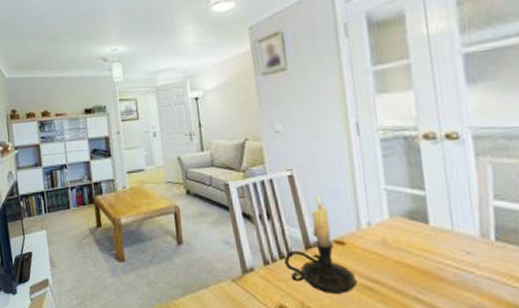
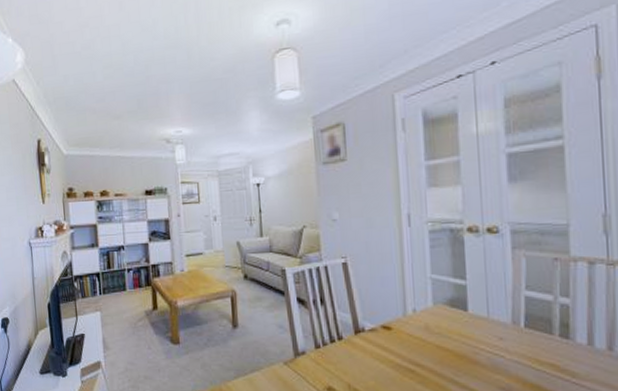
candle holder: present [284,194,357,294] -> none [334,281,400,376]

